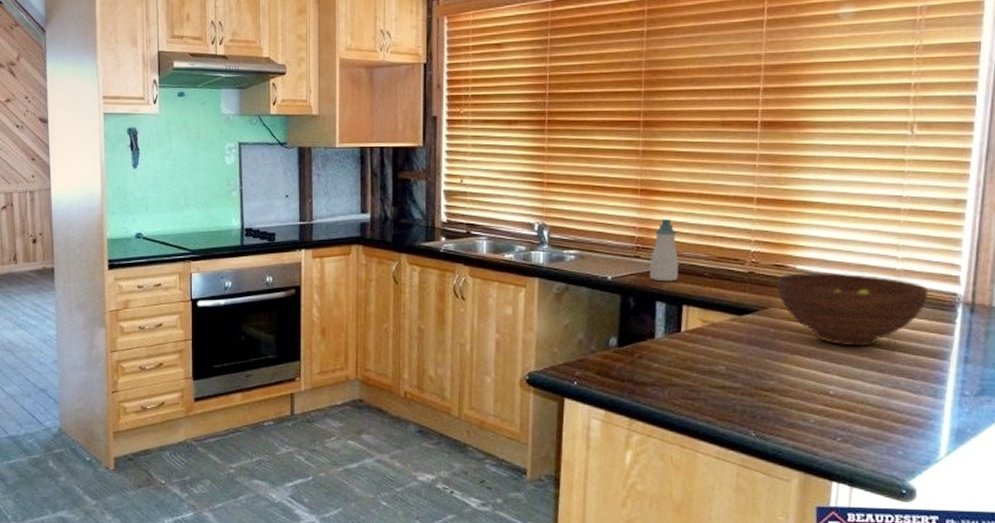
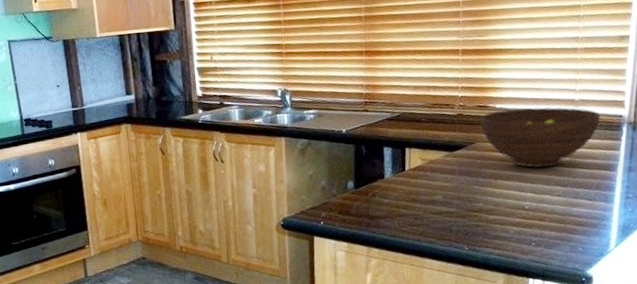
soap bottle: present [649,219,678,282] -> none [376,75,401,130]

